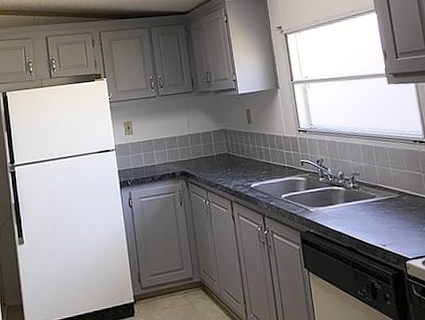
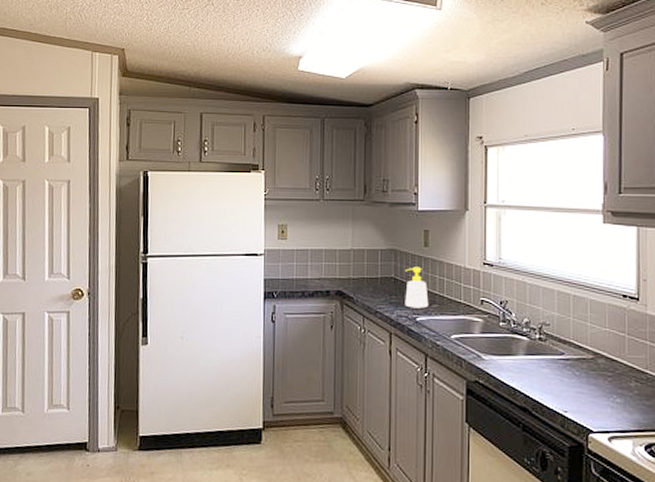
soap bottle: none [235,141,259,177] -> present [405,267,429,309]

